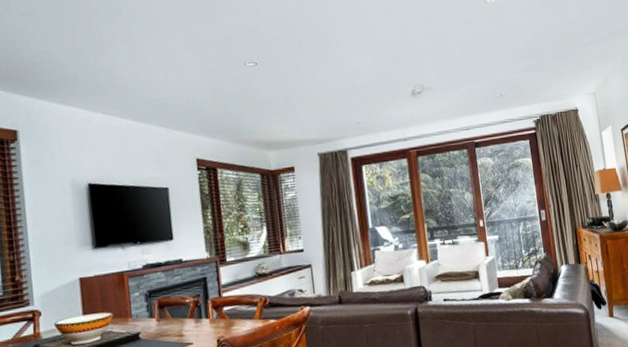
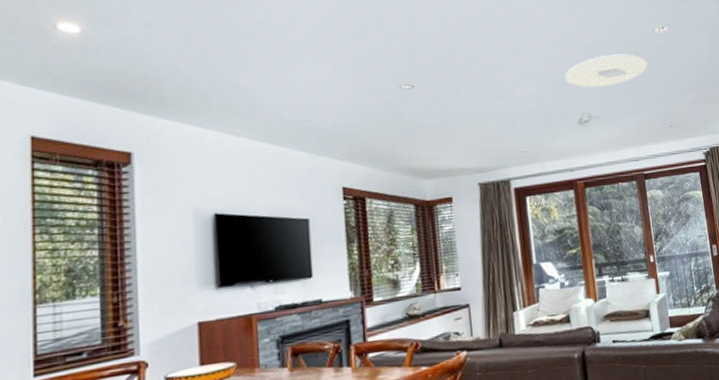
ceiling light: none [398,25,479,60] -> present [565,54,648,88]

